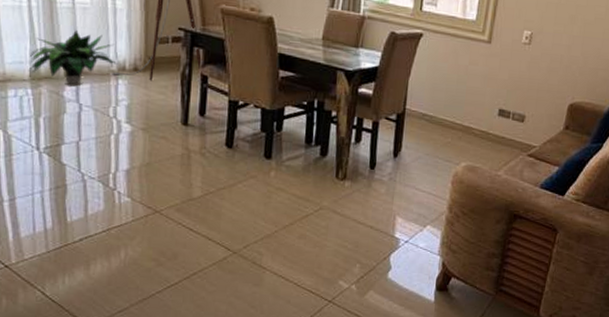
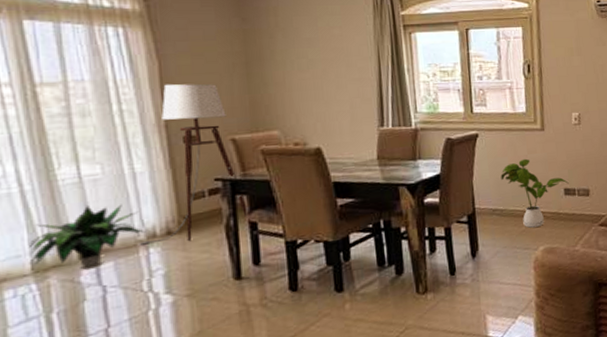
house plant: none [437,69,505,142] -> present [501,158,569,228]

